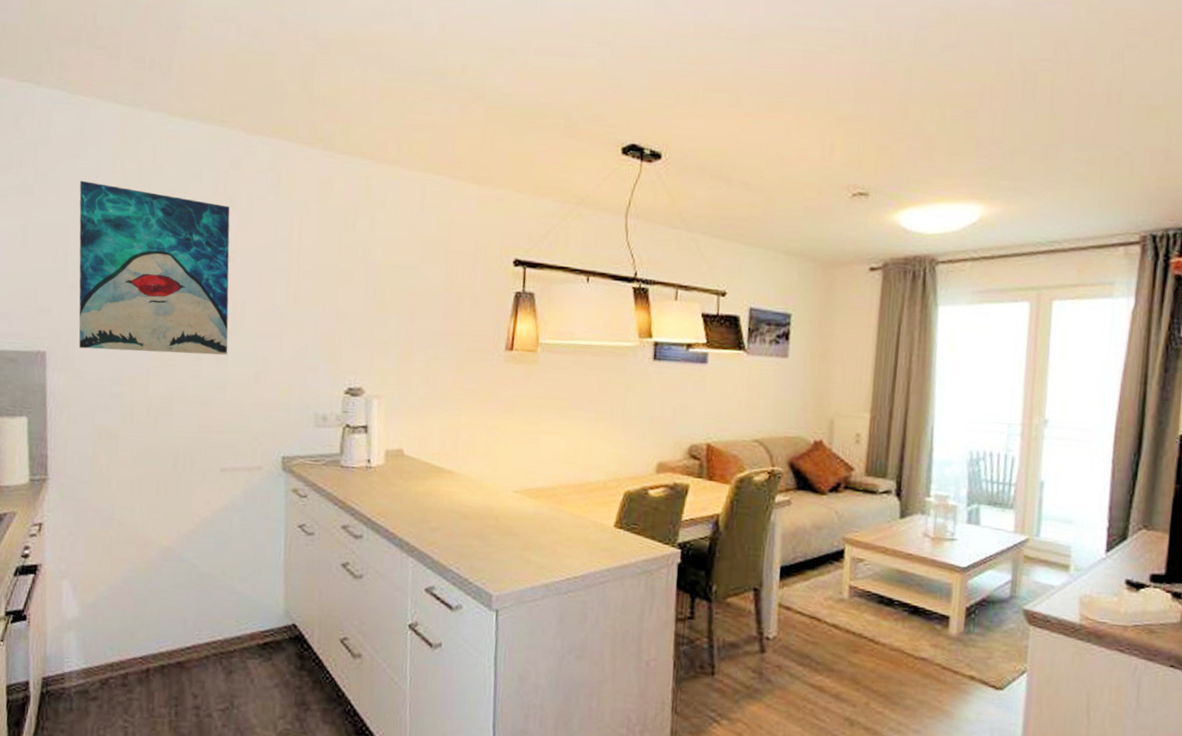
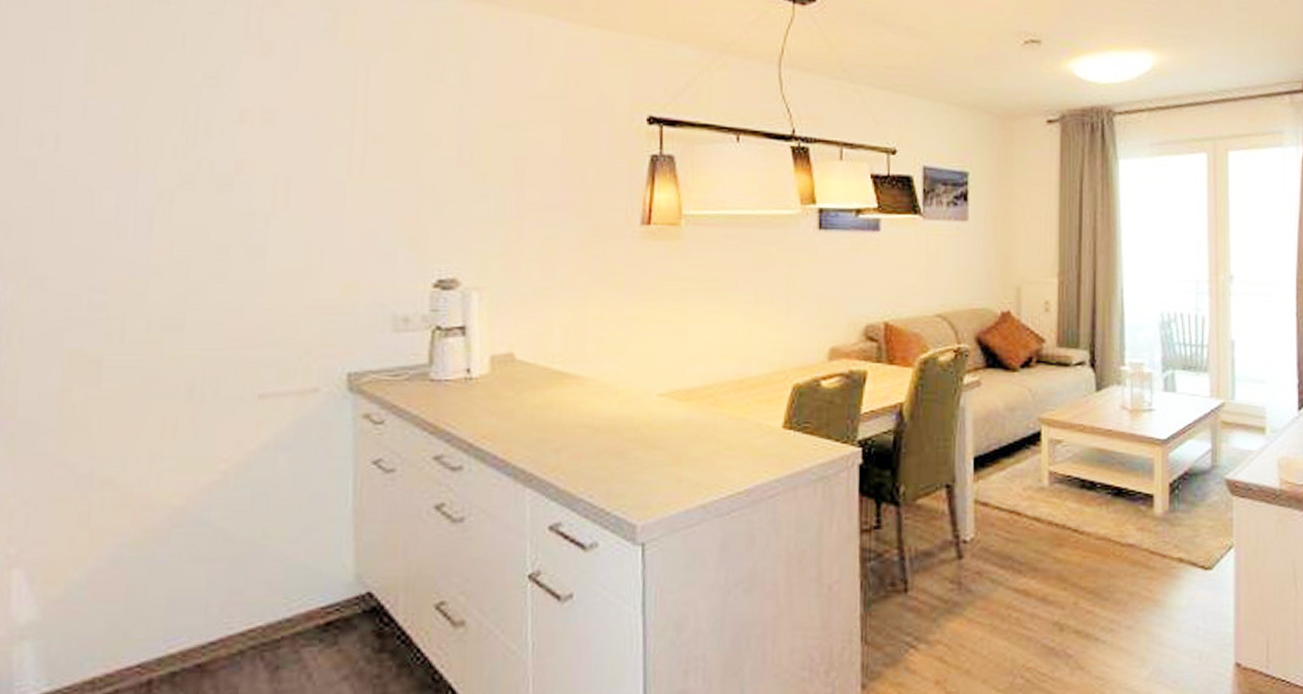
wall art: present [78,180,230,355] -> none [38,19,267,246]

